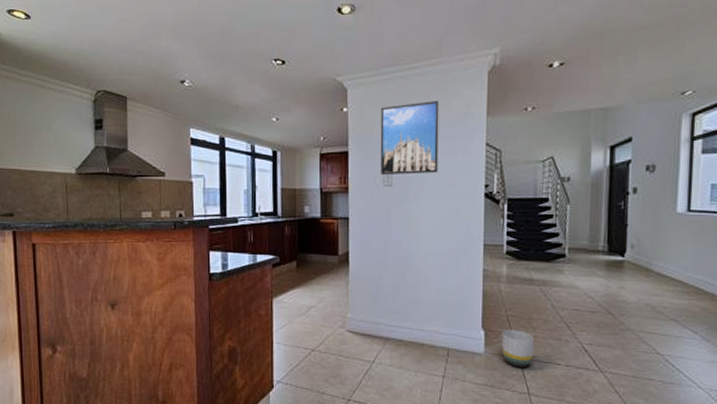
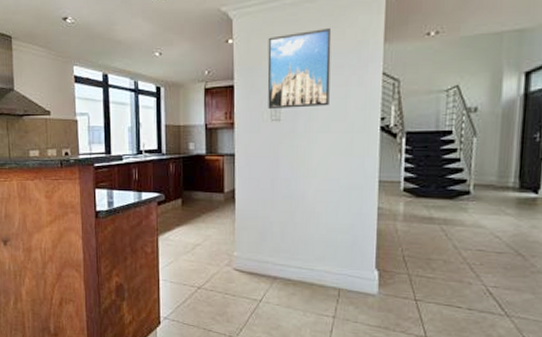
planter: present [501,329,535,367] -> none [396,270,434,310]

